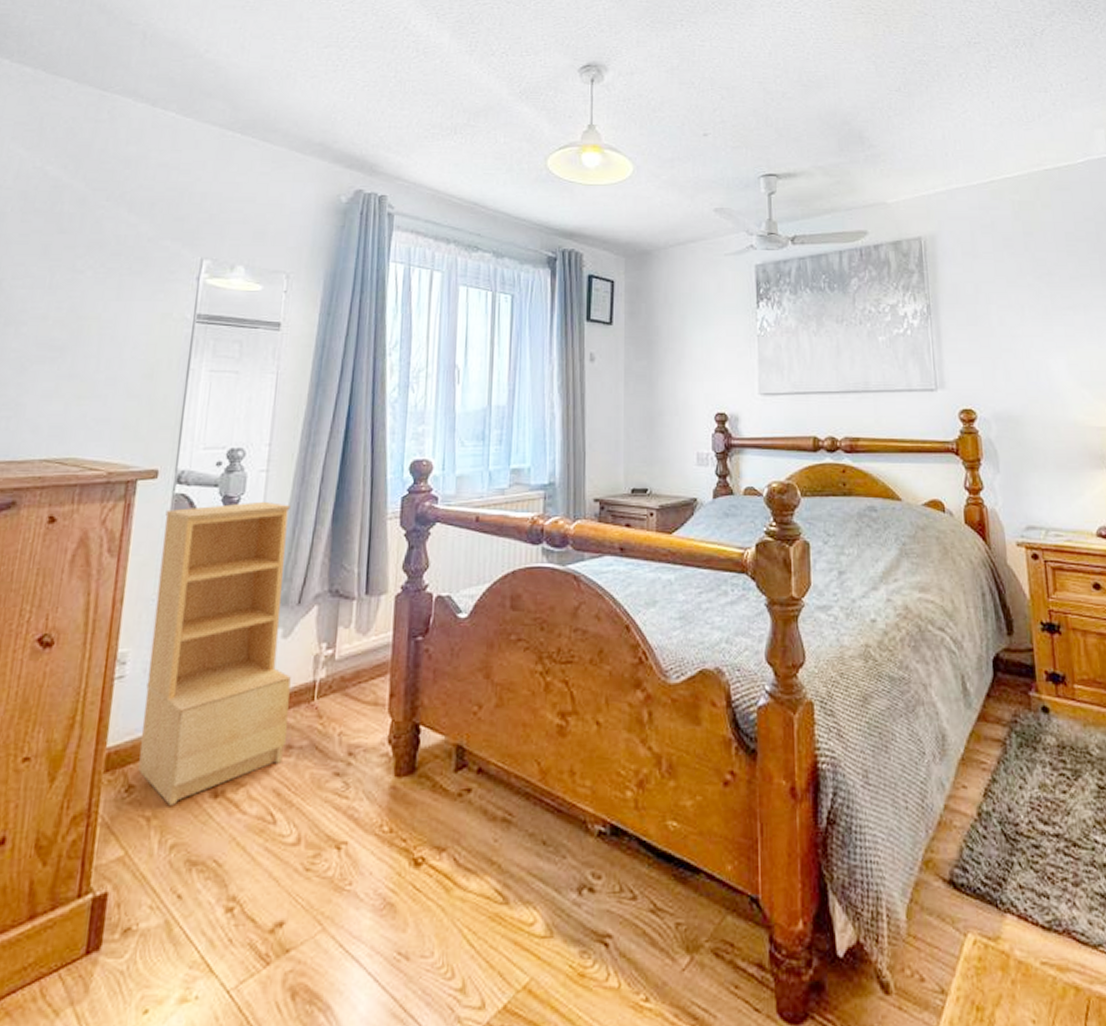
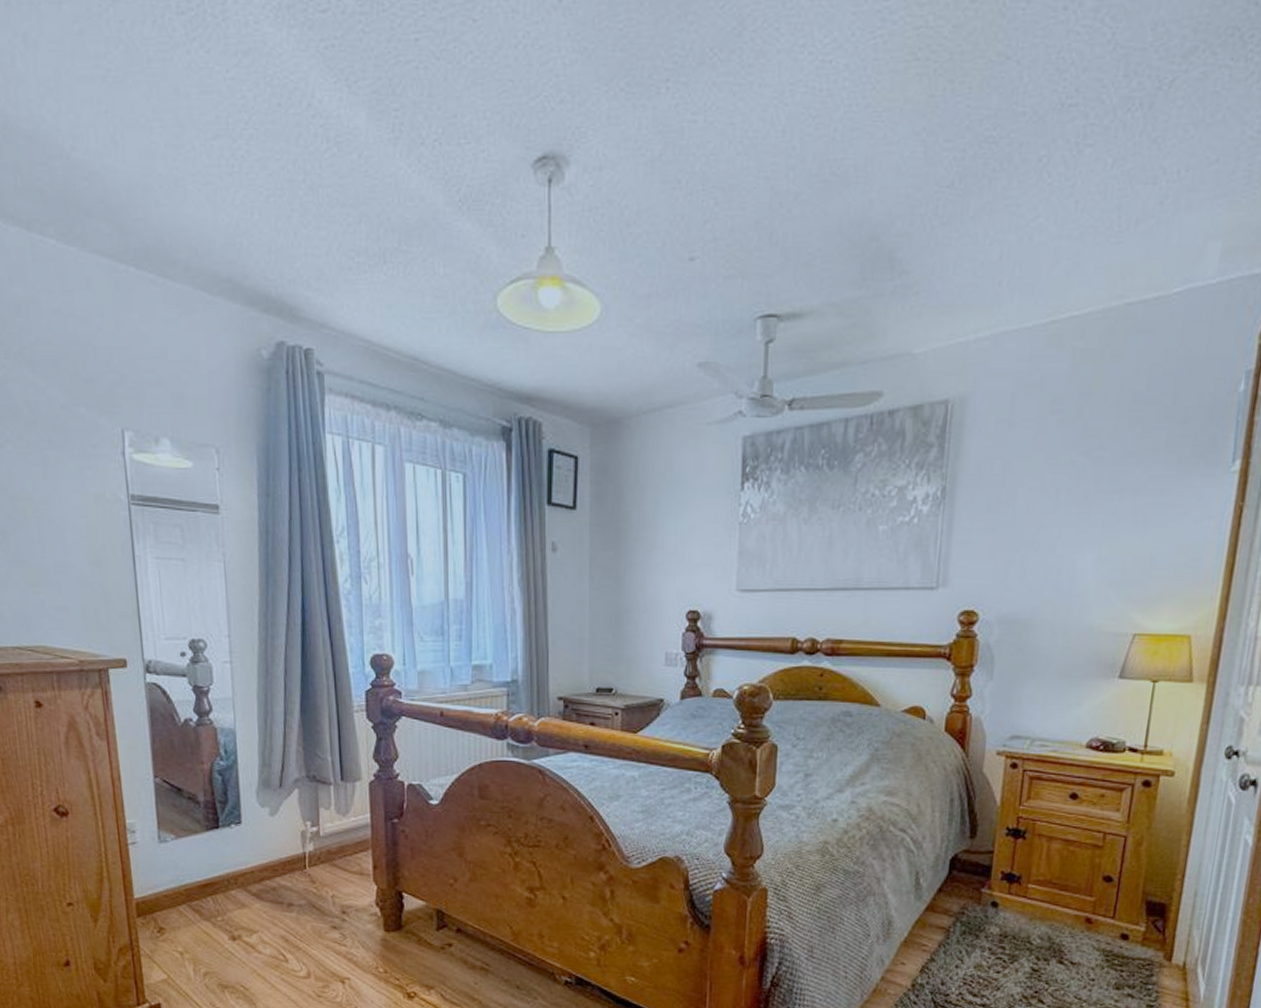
bookshelf: present [138,501,291,805] -> none [142,691,286,944]

